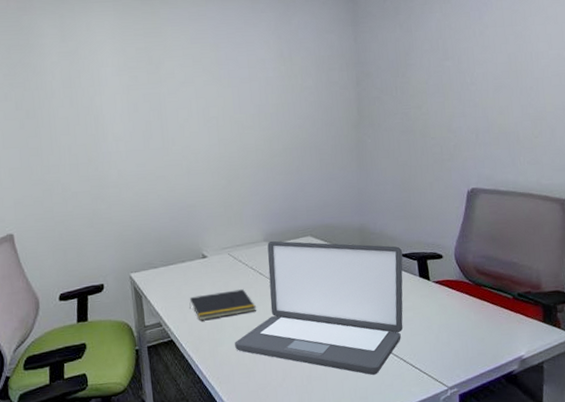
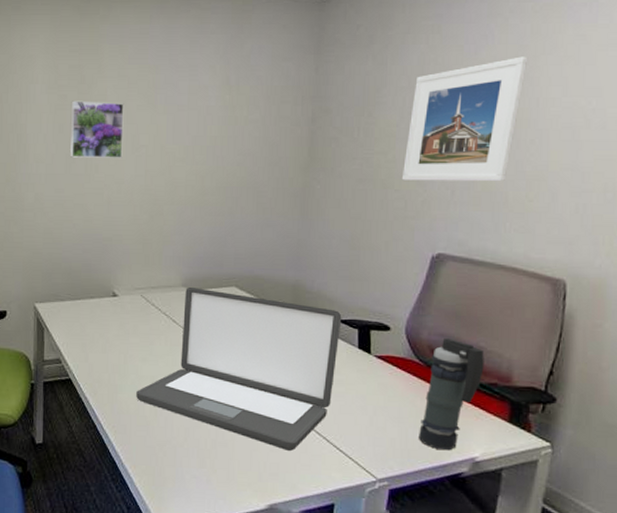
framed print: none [142,79,196,134] -> present [70,100,124,158]
notepad: present [189,289,256,320] -> none [93,335,164,363]
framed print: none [435,19,520,129] -> present [401,56,528,182]
smoke grenade: none [476,259,519,354] -> present [419,338,484,451]

